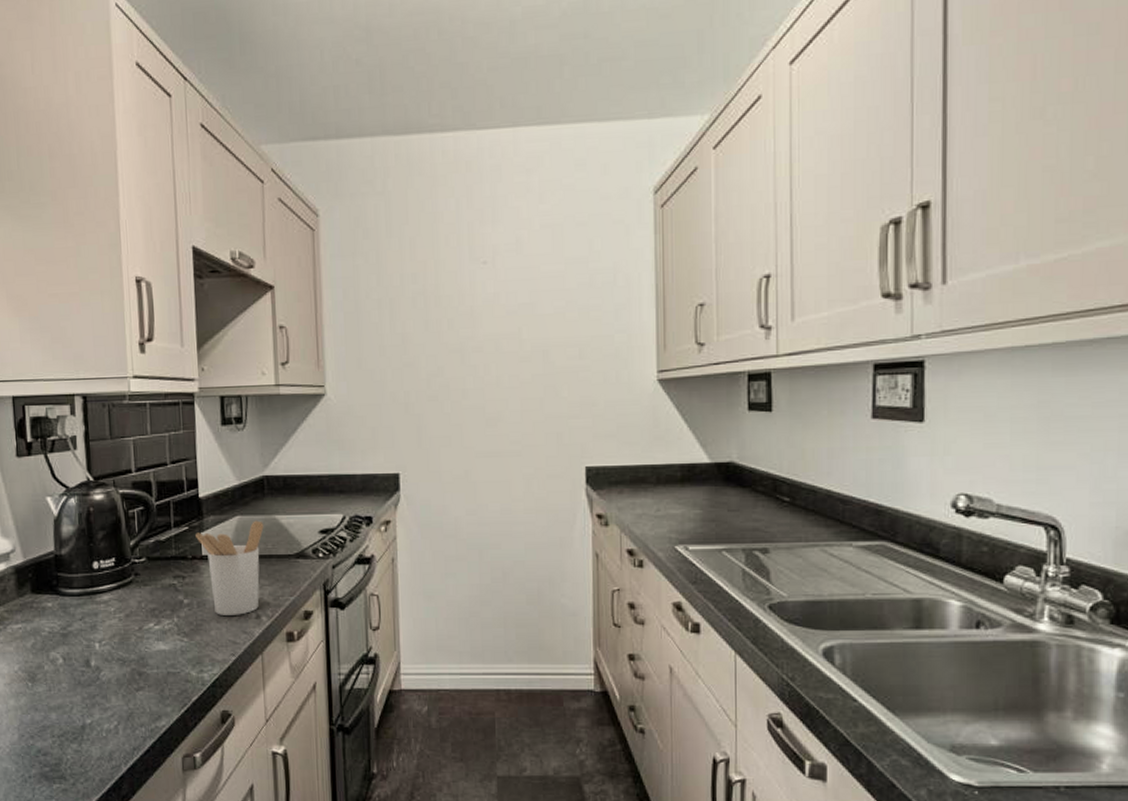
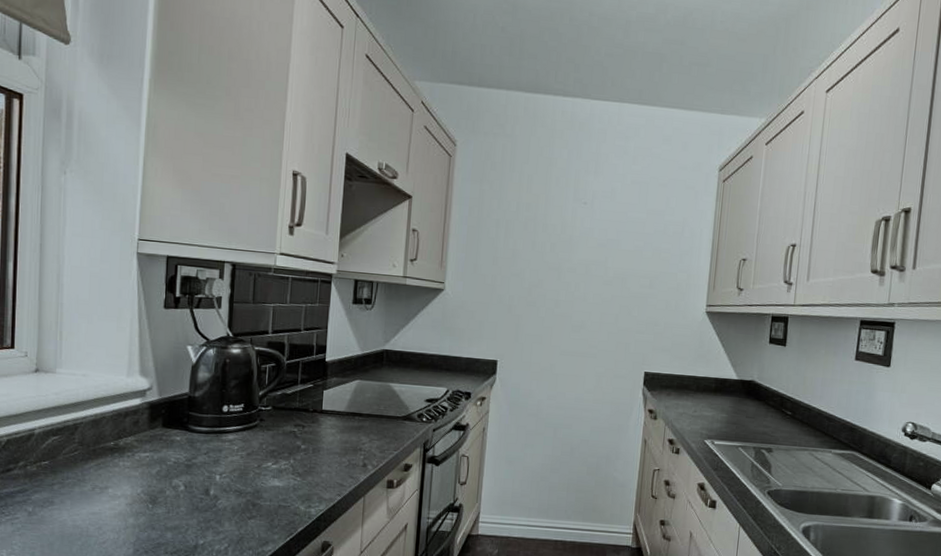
utensil holder: present [196,520,264,615] -> none [319,385,379,463]

